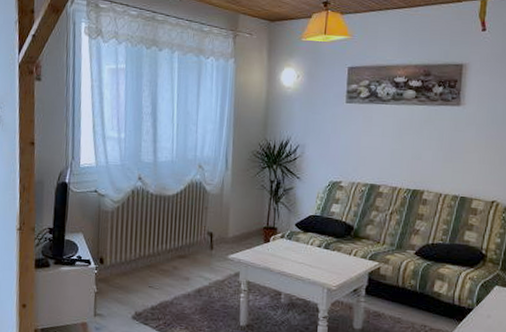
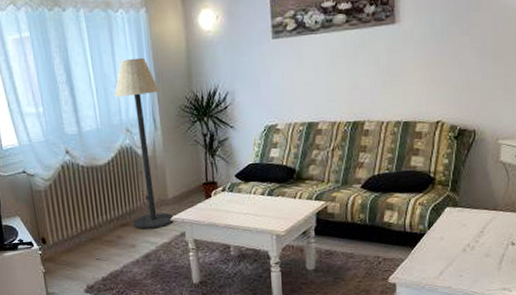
floor lamp: none [191,101,236,265] -> present [114,57,174,229]

